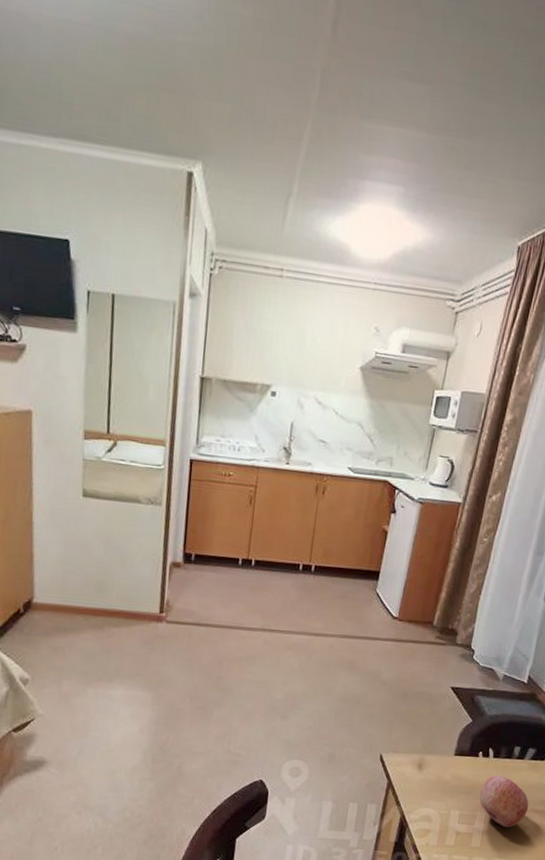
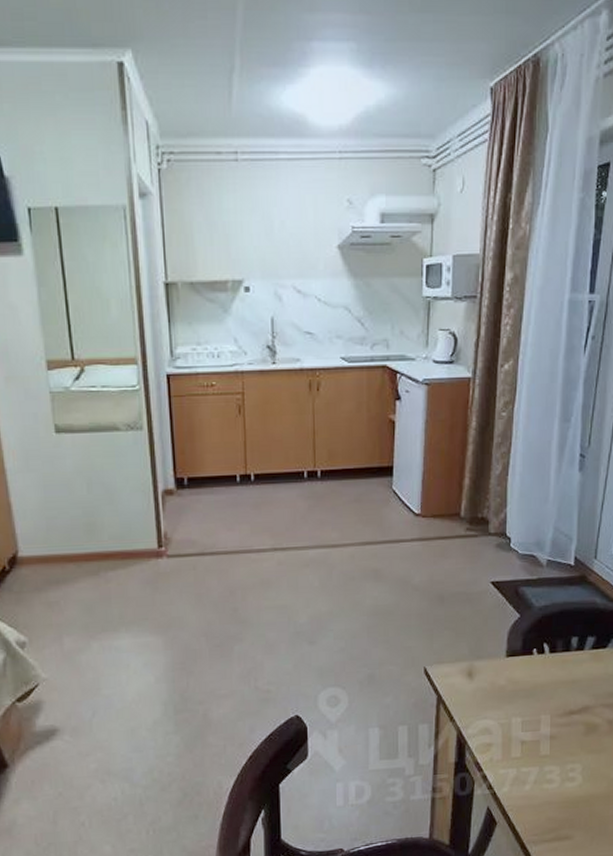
fruit: present [479,775,529,828] -> none [541,671,597,729]

